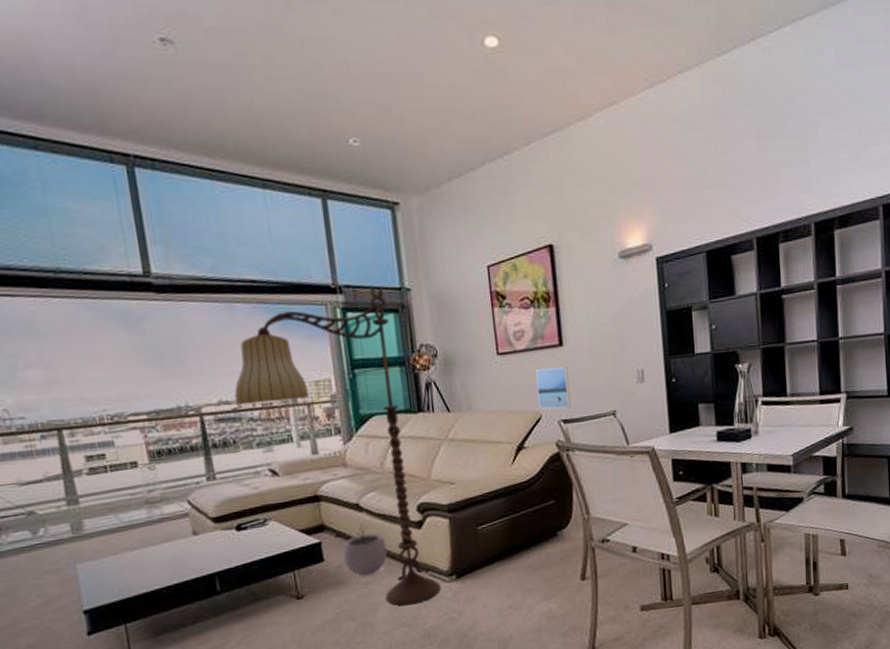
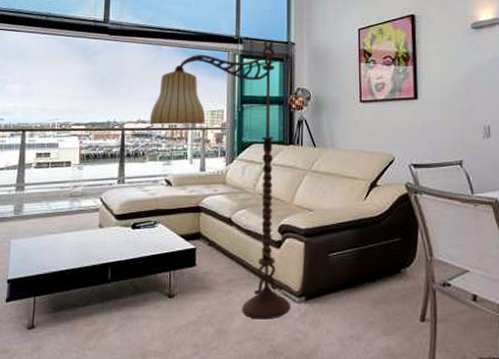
plant pot: present [343,524,388,576] -> none [212,237,249,285]
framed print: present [536,367,571,410] -> none [392,118,421,154]

